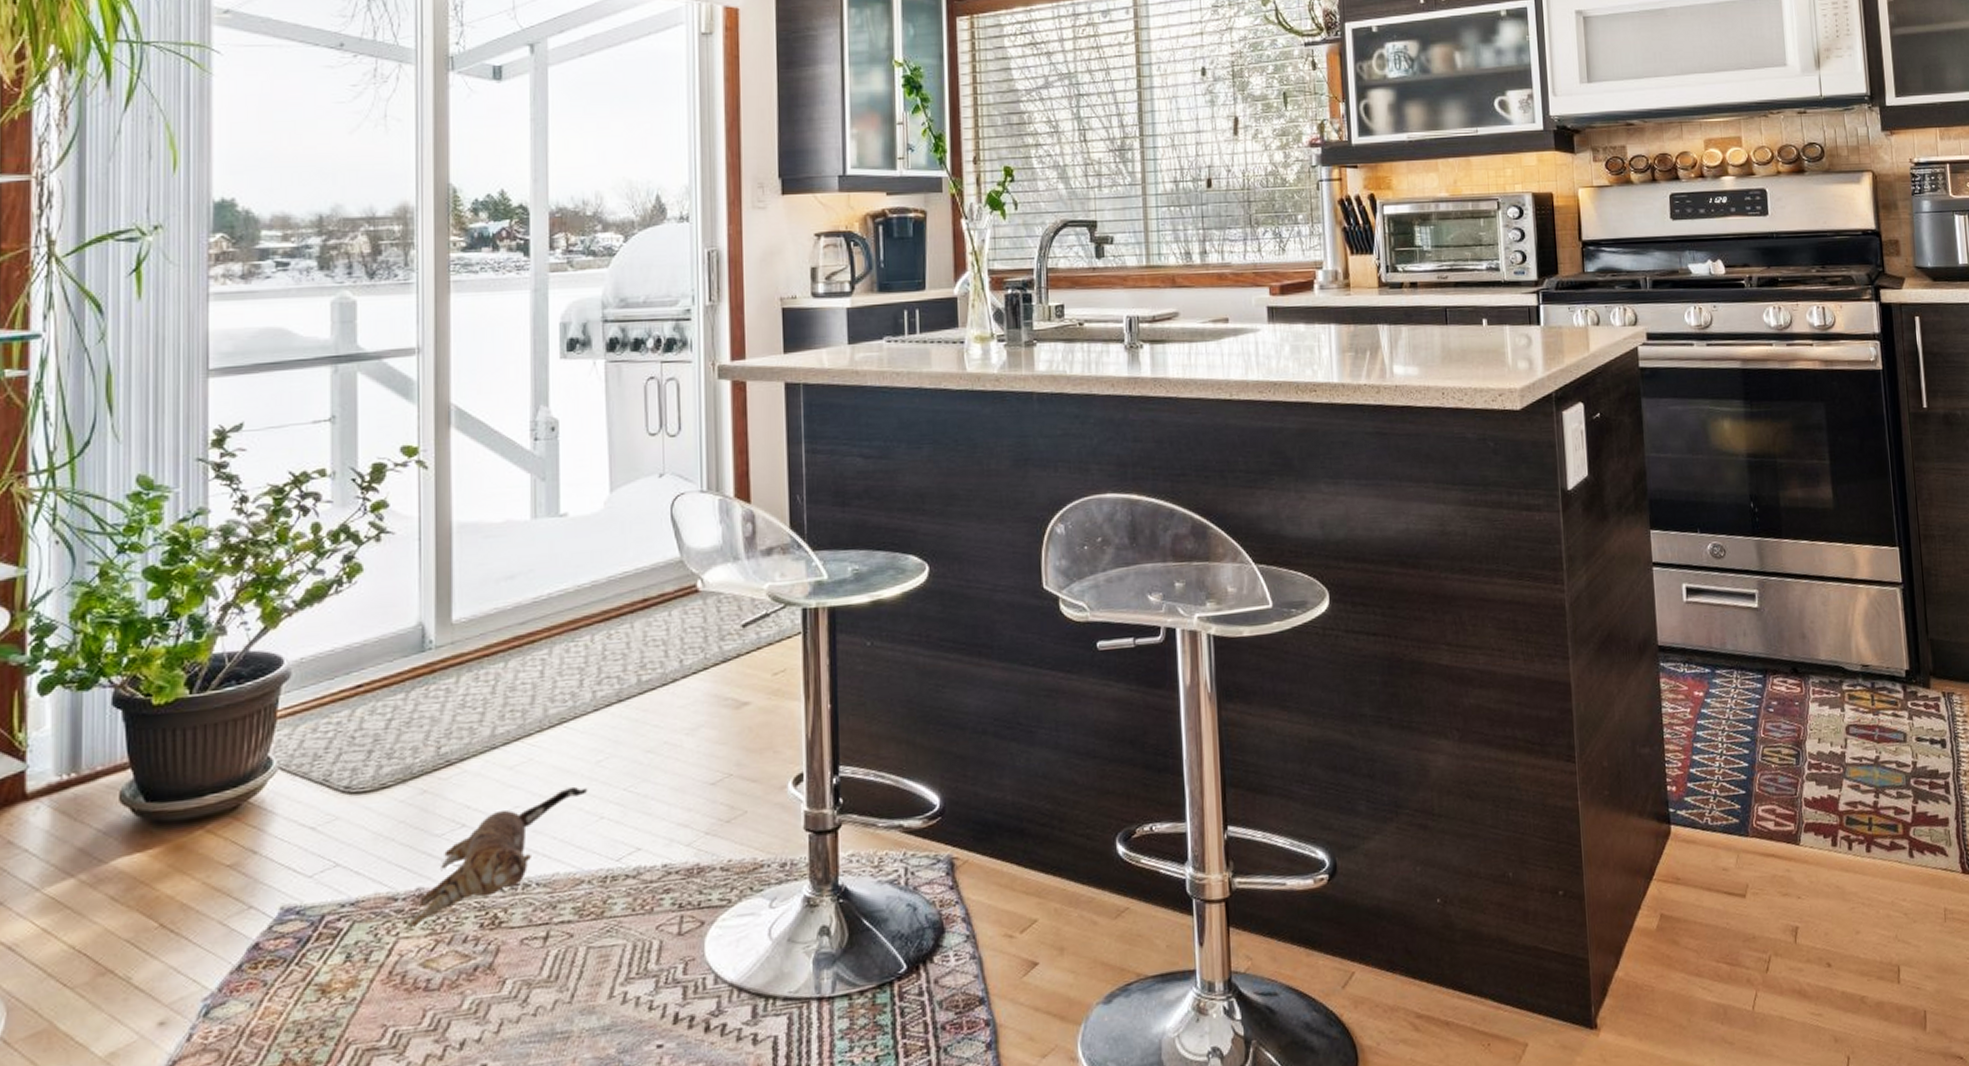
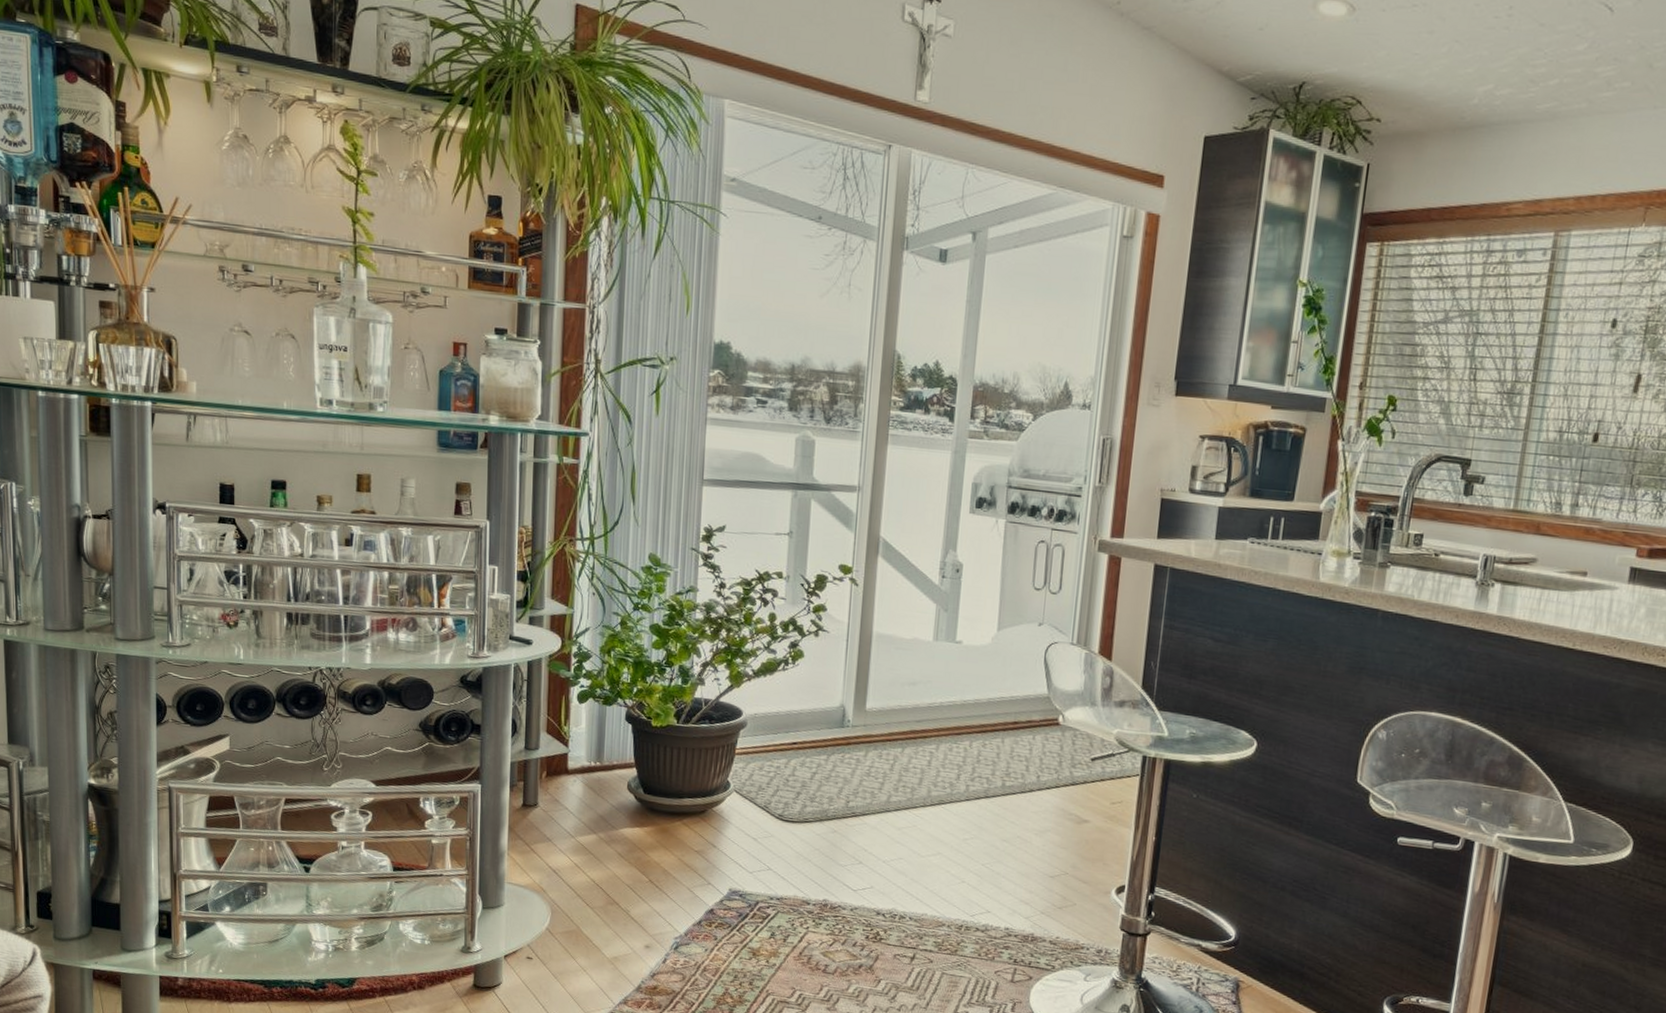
cat: present [410,786,588,927] -> none [817,853,955,926]

